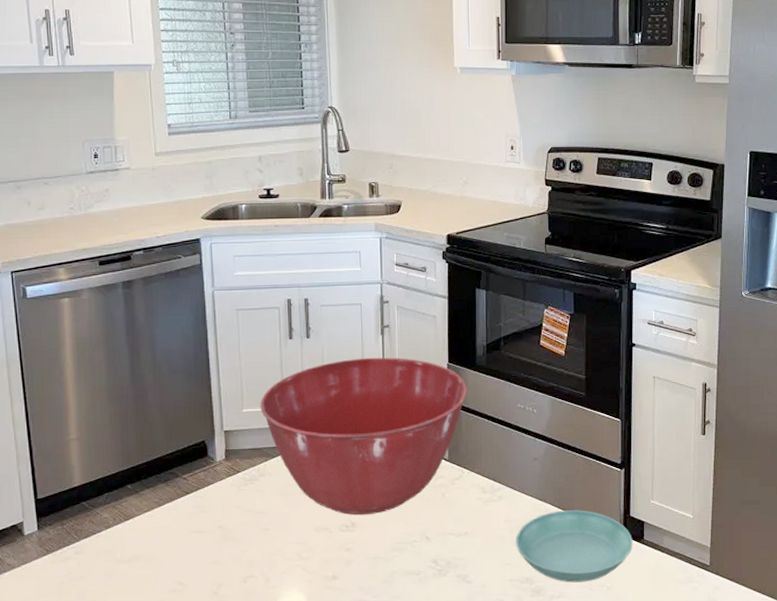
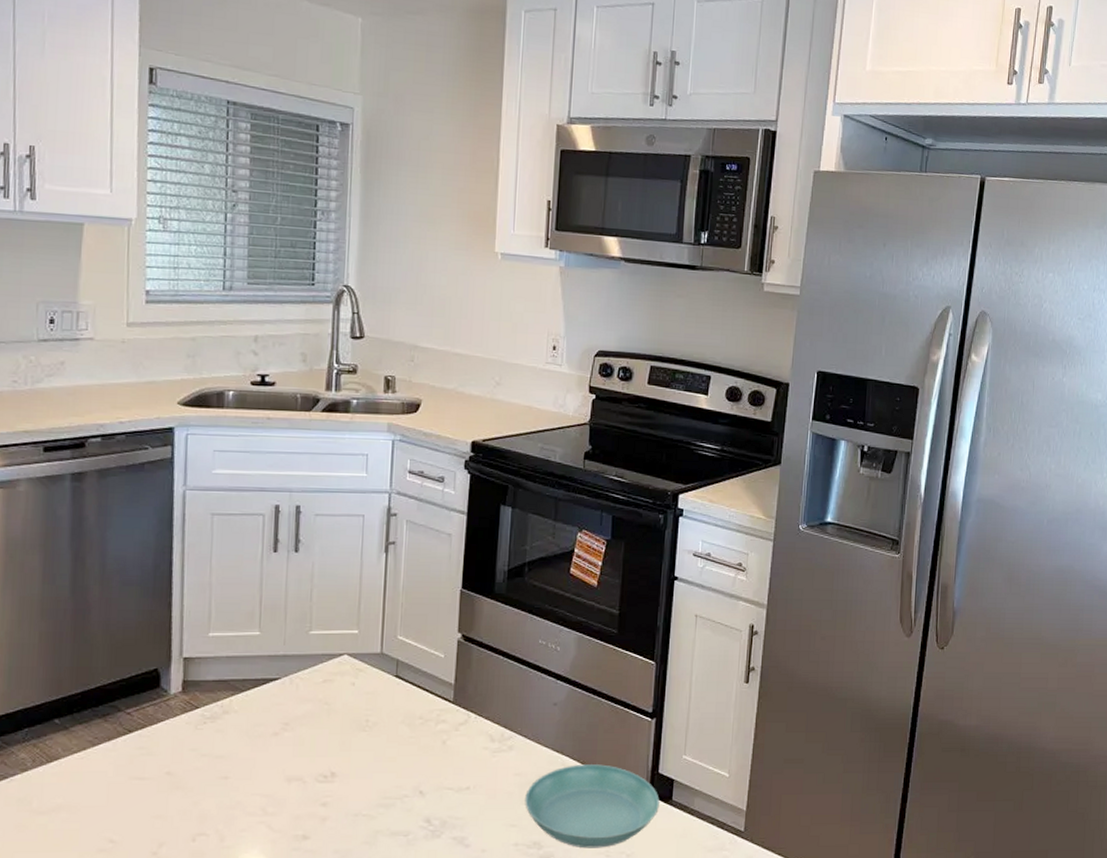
mixing bowl: present [260,357,468,516] -> none [230,578,483,764]

